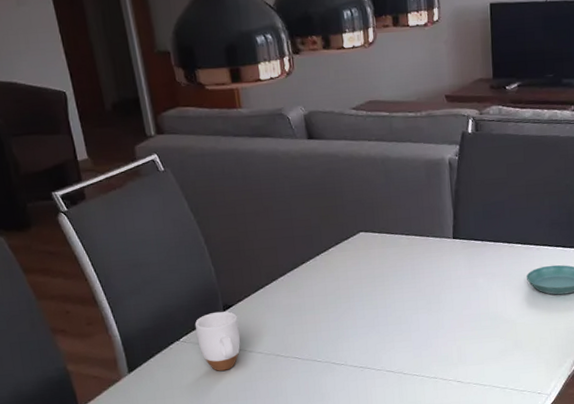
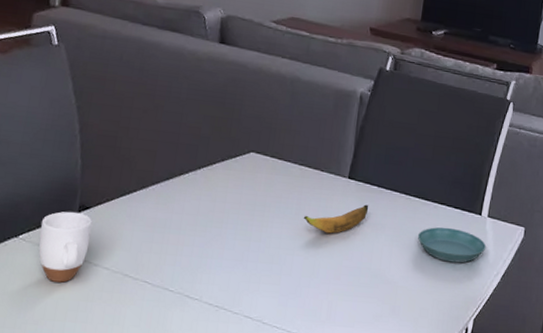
banana: none [419,258,477,290] -> present [303,204,369,234]

